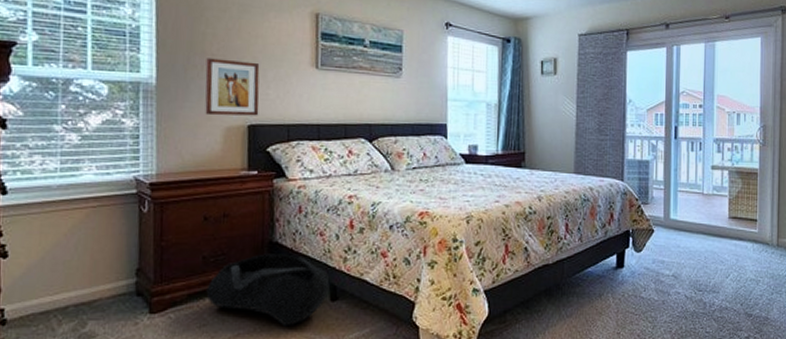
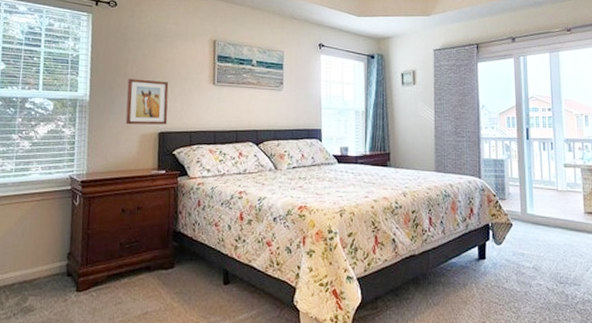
bag: present [206,254,330,327] -> none [122,241,223,307]

